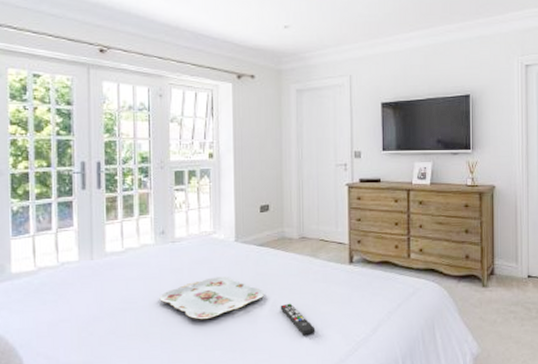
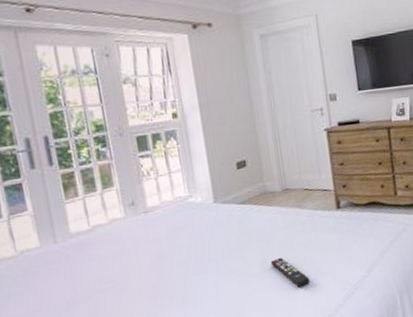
serving tray: present [159,277,264,320] -> none [139,240,252,289]

